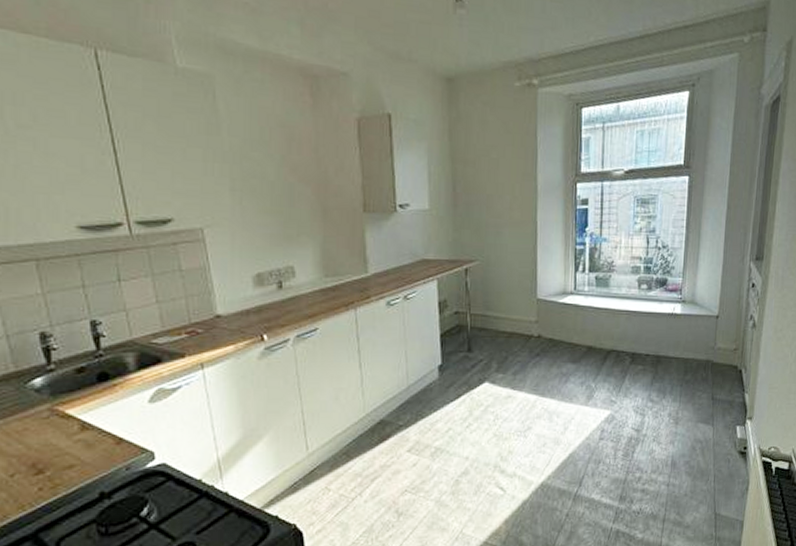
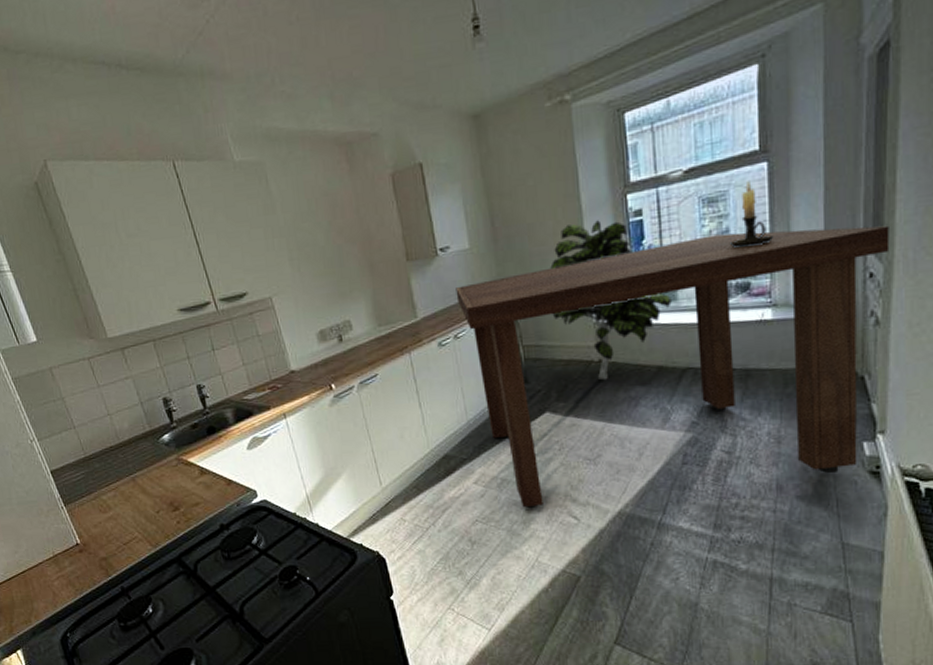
dining table: none [410,232,768,478] -> present [455,225,890,508]
indoor plant: none [500,202,606,356] -> present [550,220,673,381]
candle holder: none [654,190,688,248] -> present [729,181,774,249]

